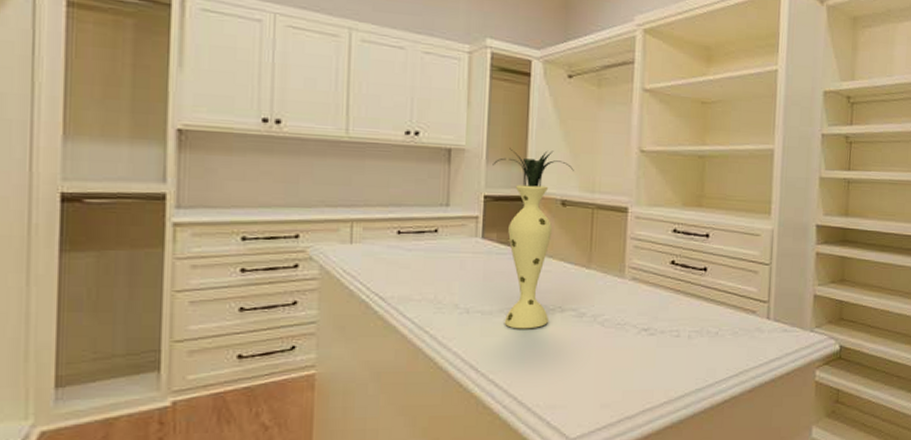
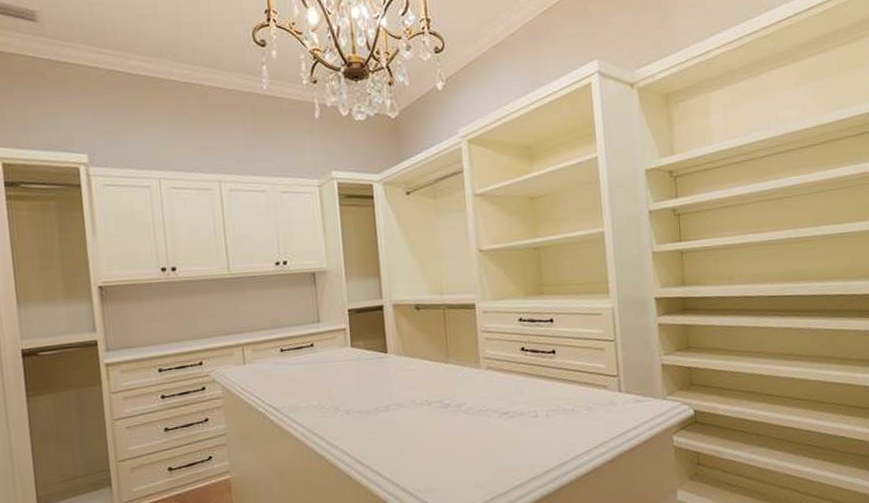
vase: present [493,148,574,329] -> none [352,262,423,424]

